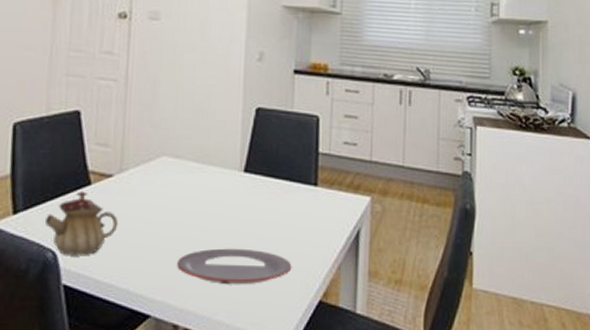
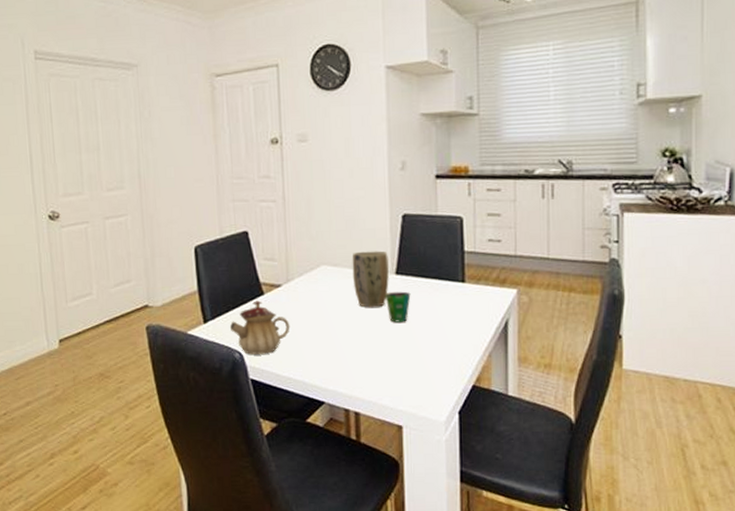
plate: present [177,248,292,285] -> none [343,342,446,374]
plant pot: none [196,144,237,207] -> present [352,251,389,307]
cup: none [230,191,259,226] -> present [384,291,411,323]

